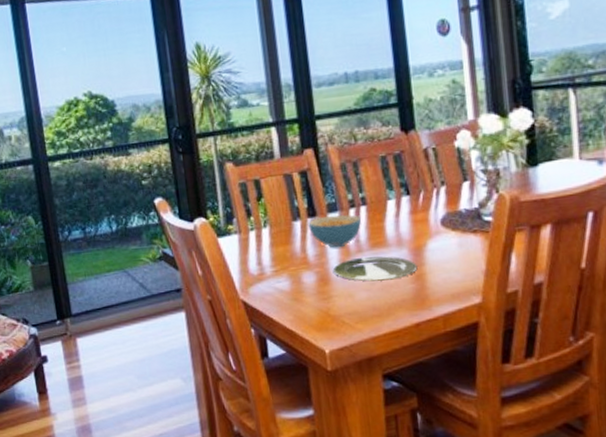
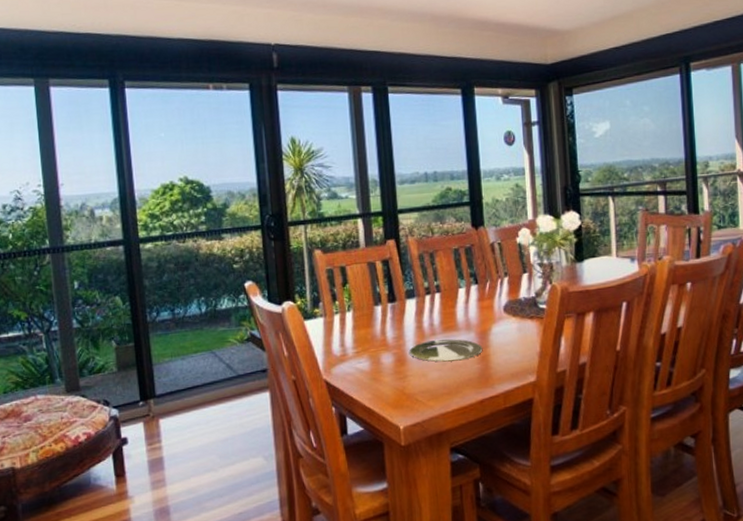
cereal bowl: present [308,215,361,248] -> none [388,301,435,331]

